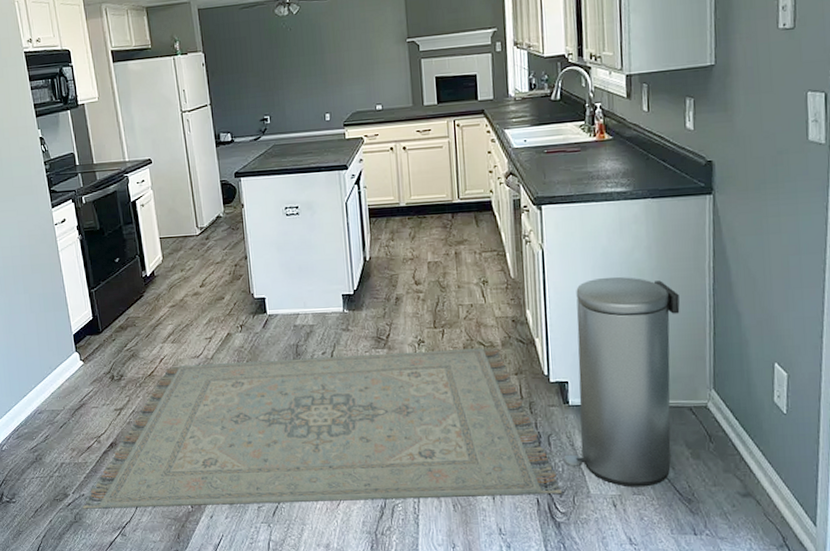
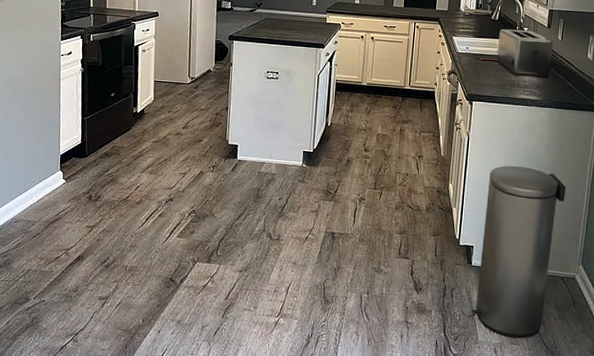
rug: present [83,348,562,509] -> none [41,194,456,339]
toaster: none [564,105,639,166] -> present [496,28,554,78]

